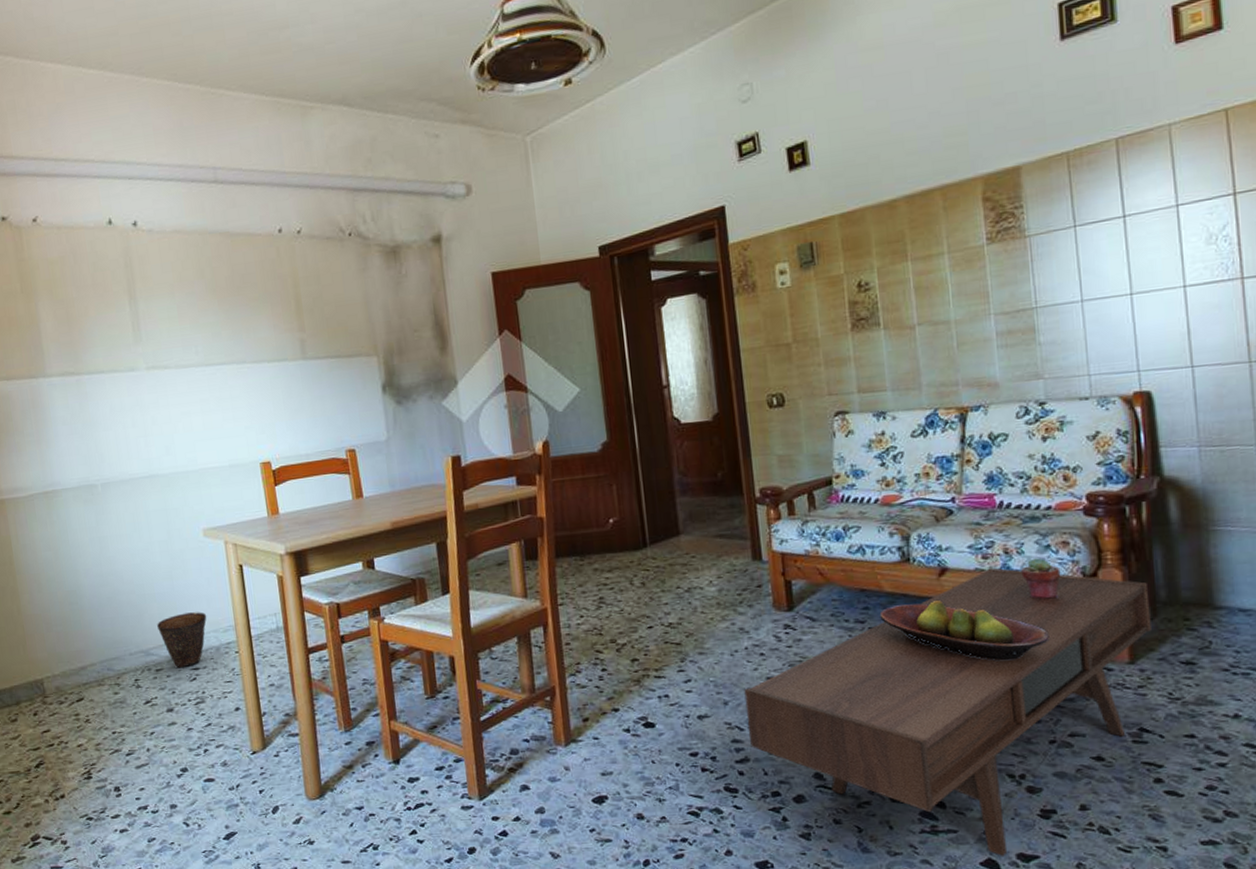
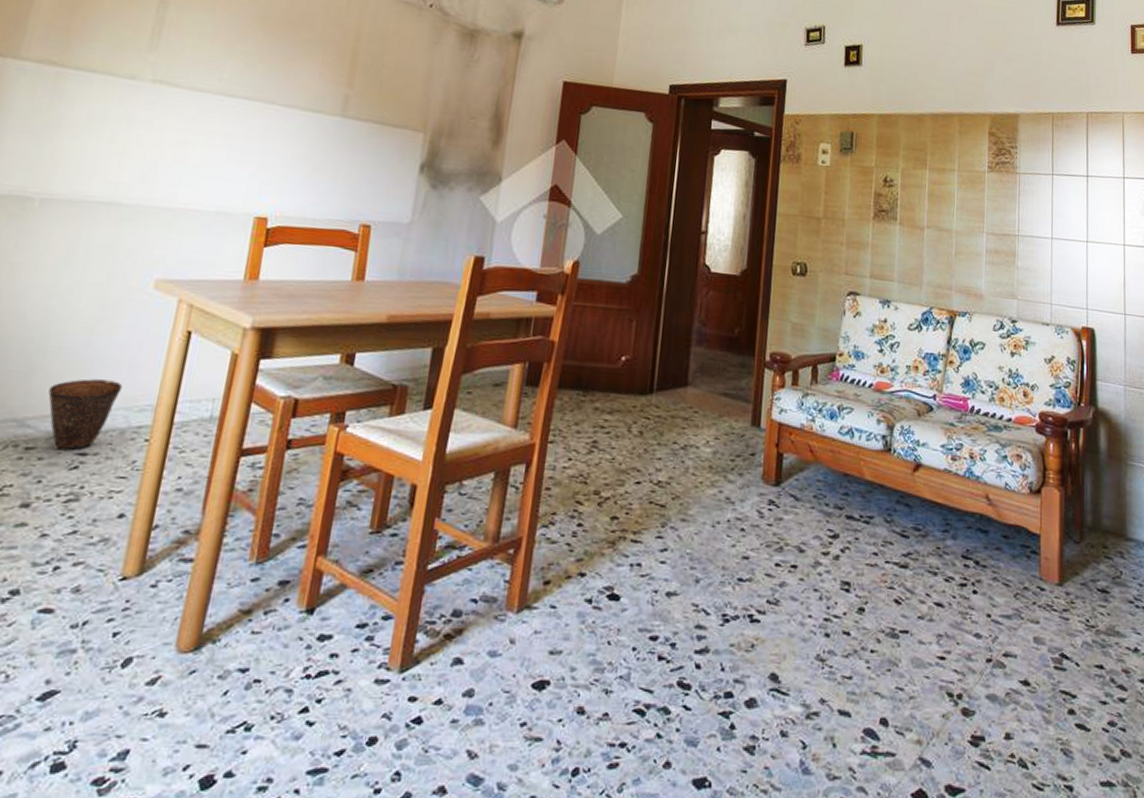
coffee table: present [744,567,1152,857] -> none [713,470,1079,789]
fruit bowl: present [879,599,1050,661] -> none [857,495,998,569]
potted succulent: present [1021,558,1061,600] -> none [981,467,1013,510]

